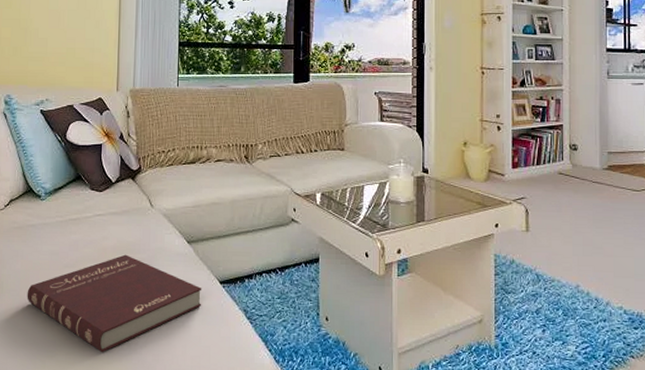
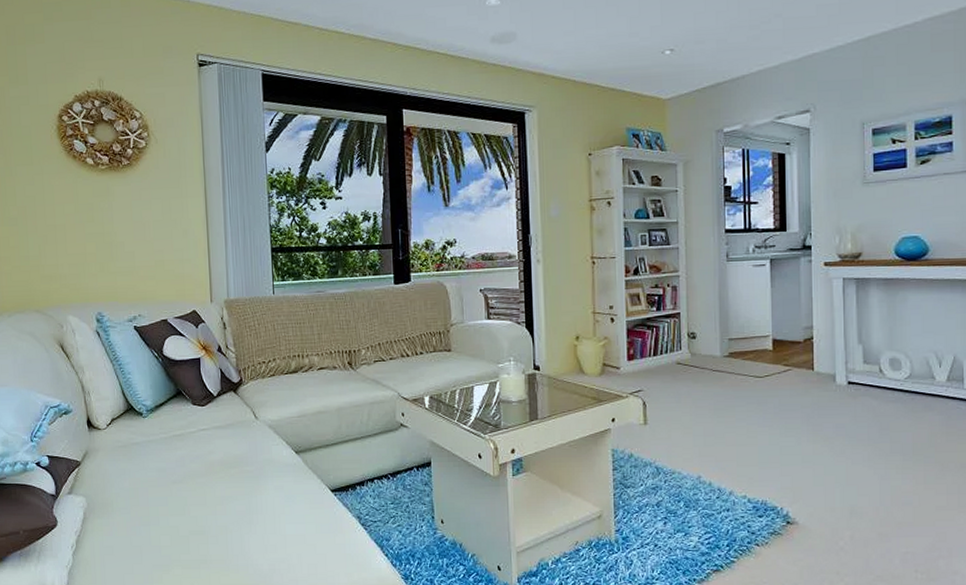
book: present [27,254,202,353] -> none [137,467,315,565]

